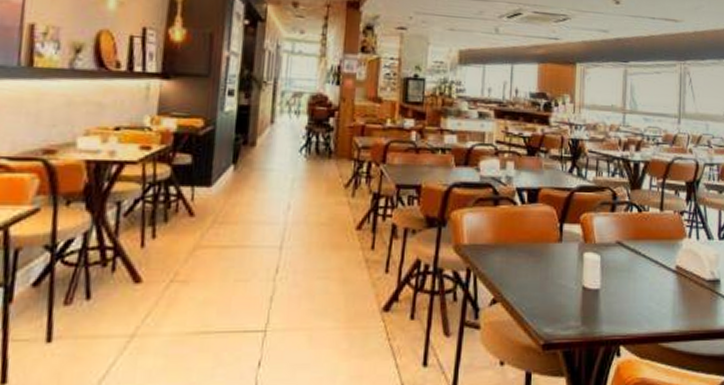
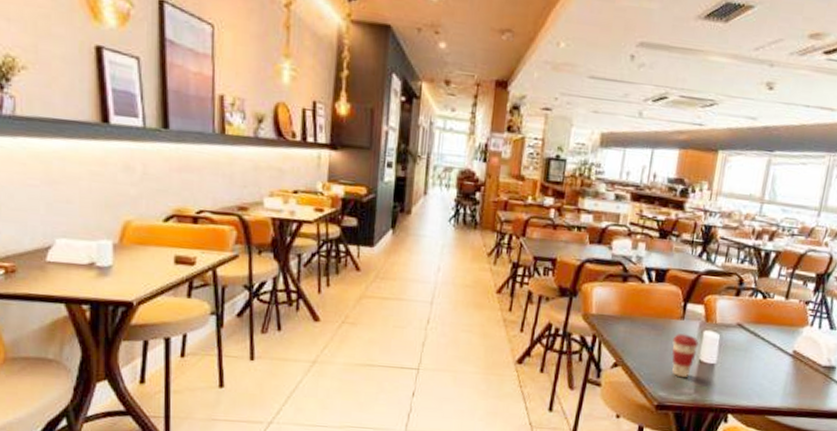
coffee cup: none [552,257,581,309] -> present [672,333,699,378]

